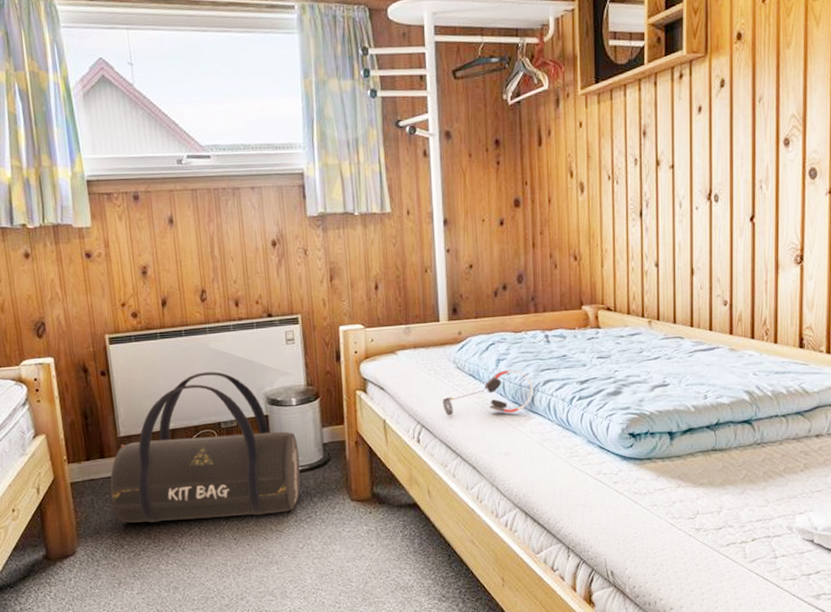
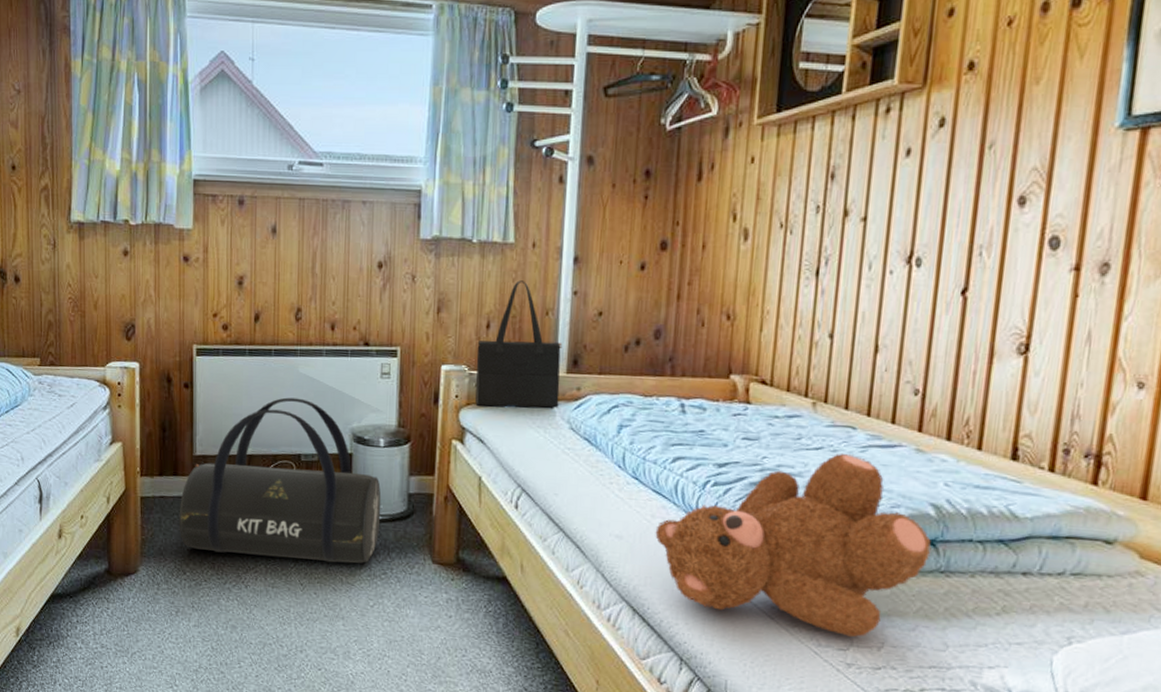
tote bag: none [367,244,445,358] -> present [475,280,563,409]
headset: present [442,369,533,416] -> none [549,438,660,491]
teddy bear: none [536,359,749,508] -> present [655,453,932,638]

